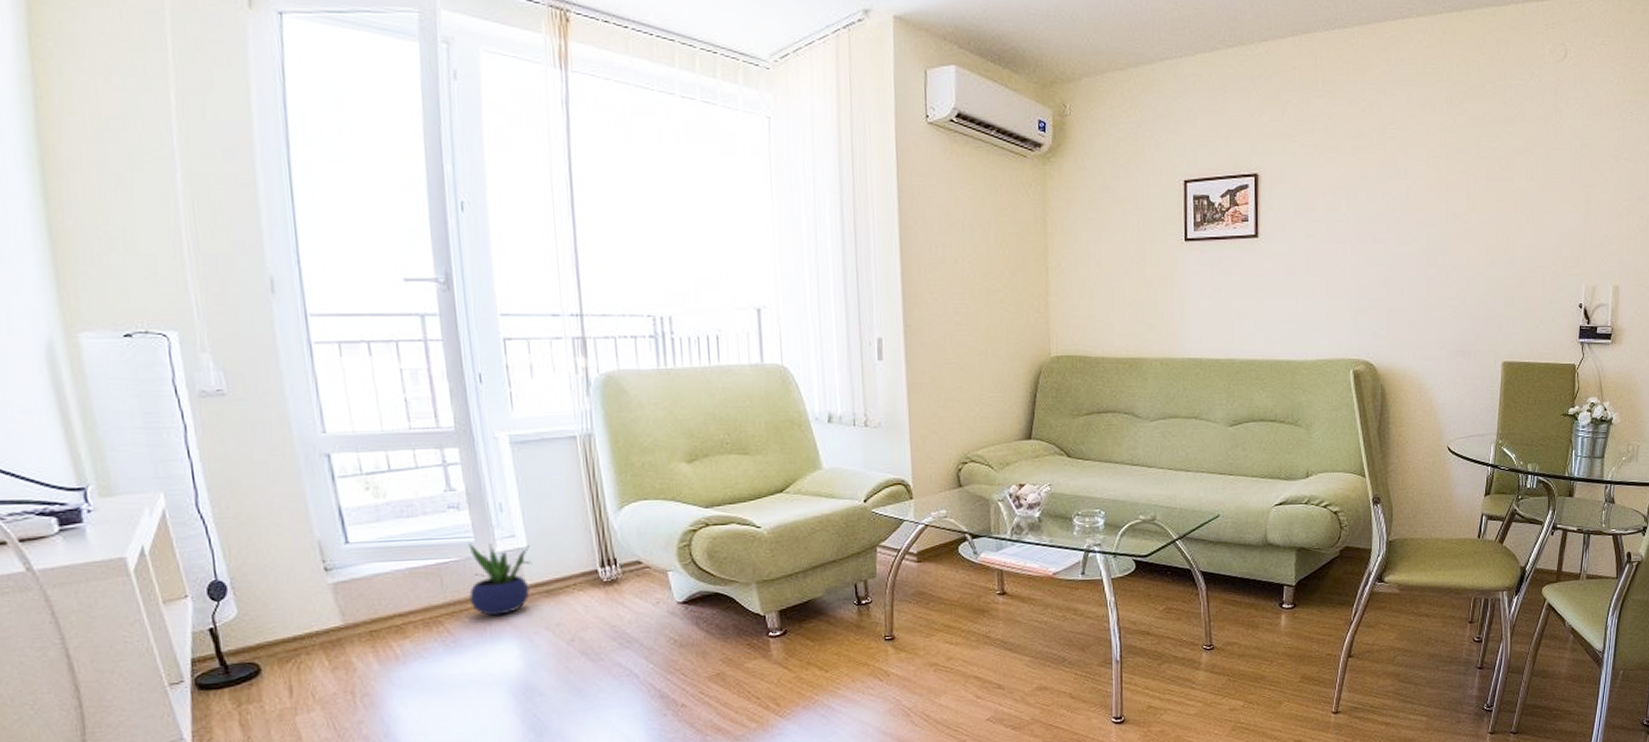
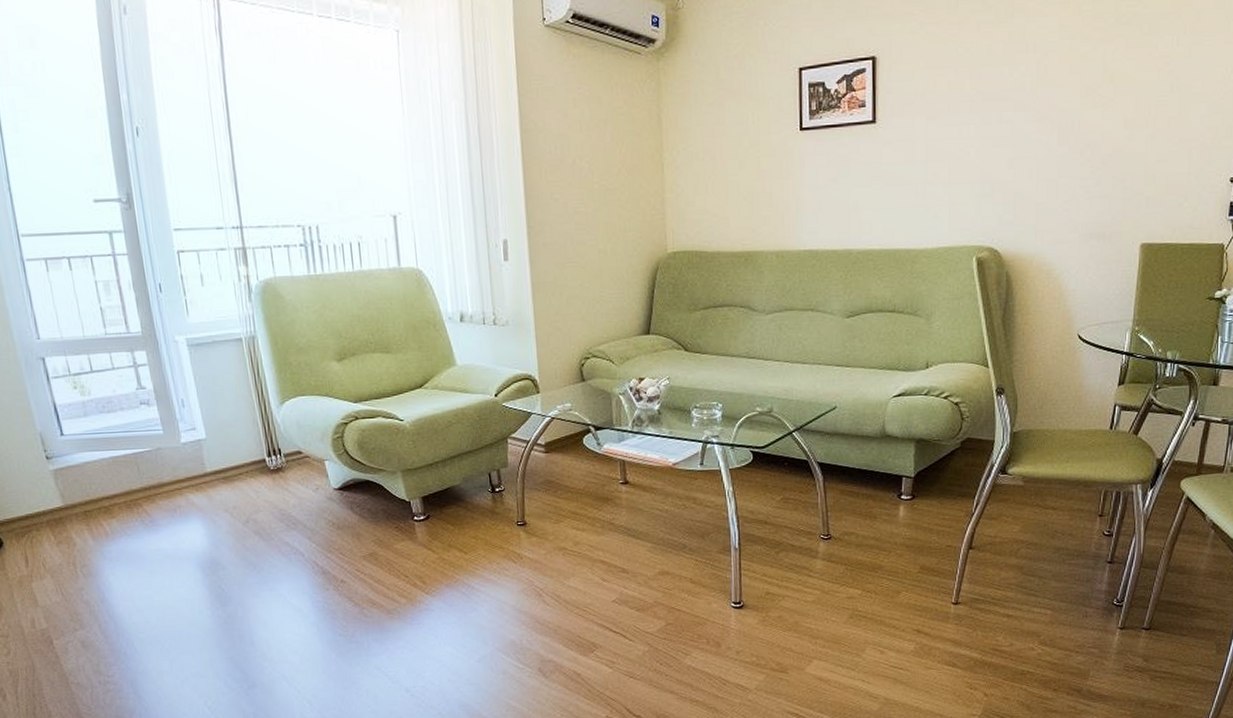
potted plant: present [468,541,533,616] -> none [158,433,211,499]

